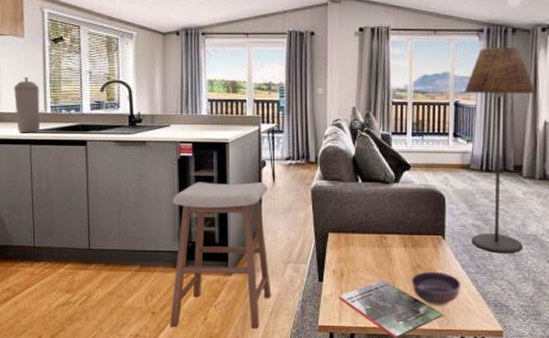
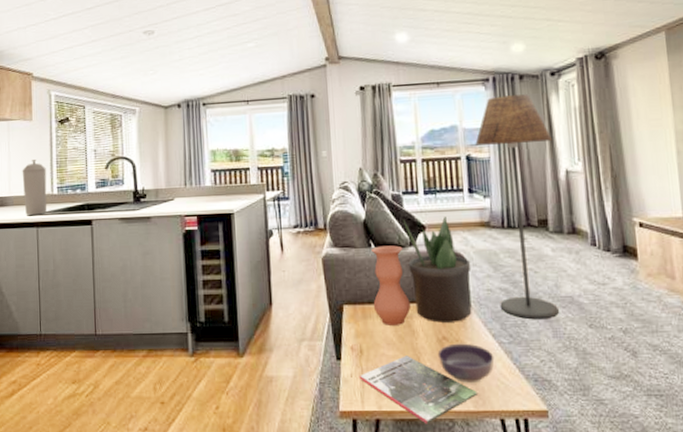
bar stool: present [170,182,272,329] -> none [179,253,287,418]
vase: none [356,181,390,253] -> present [370,245,410,325]
planter: none [390,158,449,253] -> present [402,217,472,323]

